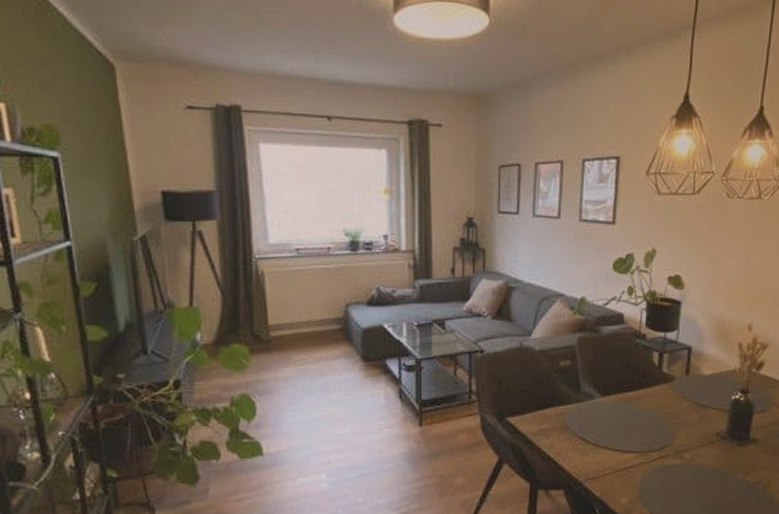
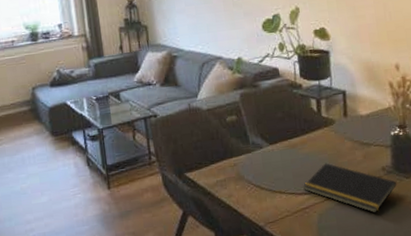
notepad: none [631,421,729,479] -> present [303,163,397,213]

